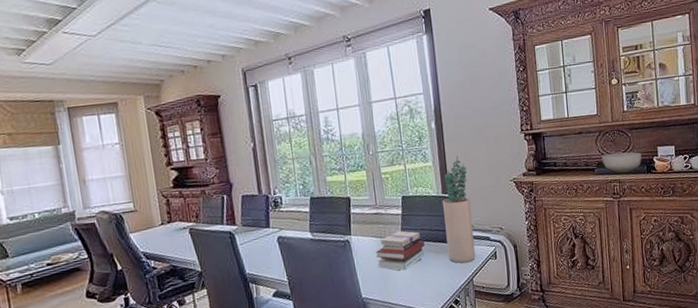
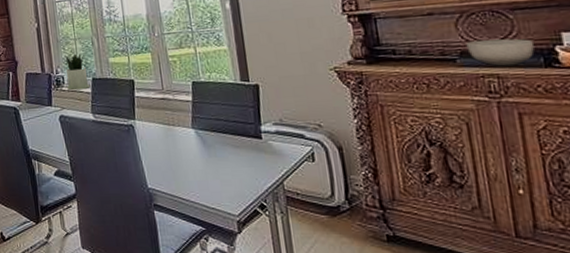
planter: none [283,173,308,211] -> present [65,53,90,91]
books: present [376,230,425,271] -> none [163,119,220,164]
vase: present [443,155,476,264] -> none [242,39,286,163]

